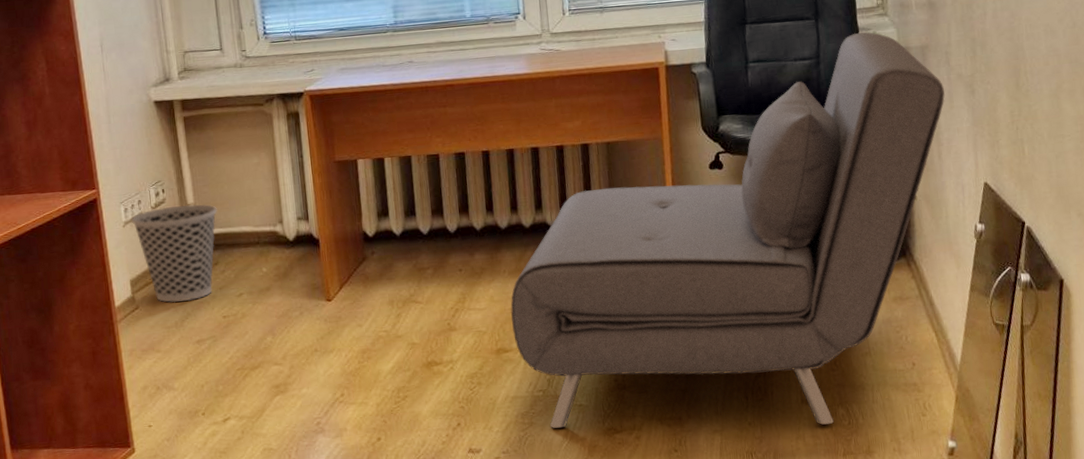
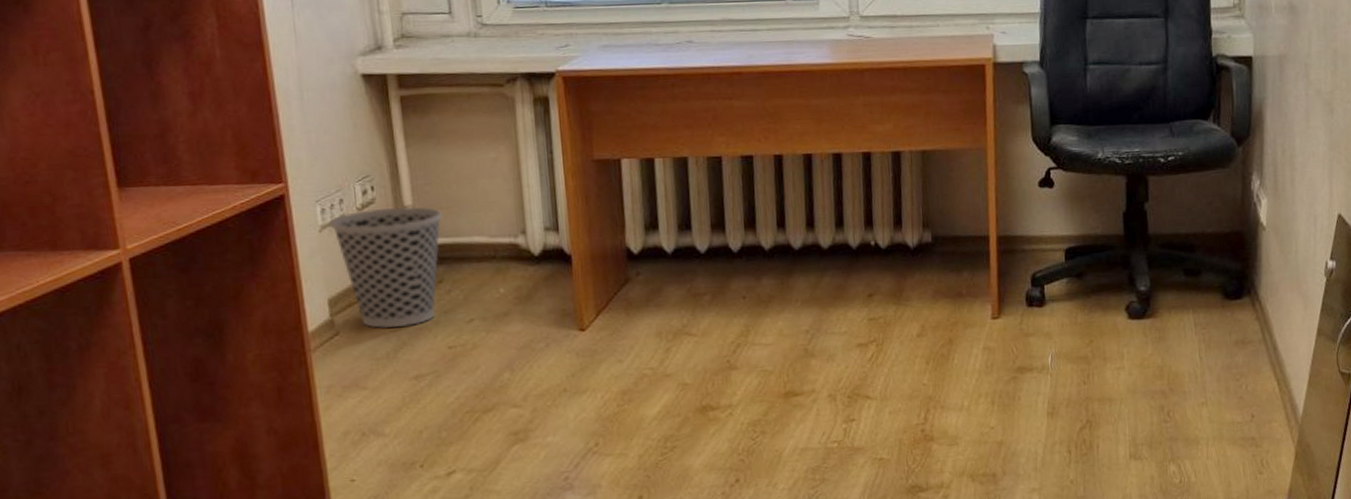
sofa: present [510,32,945,429] -> none [802,35,1301,487]

